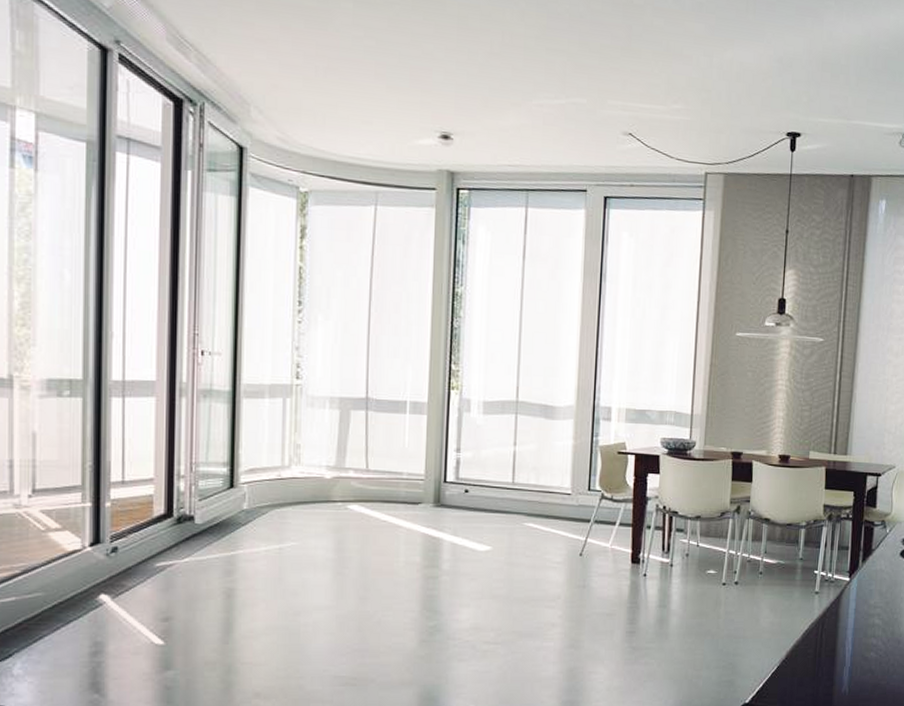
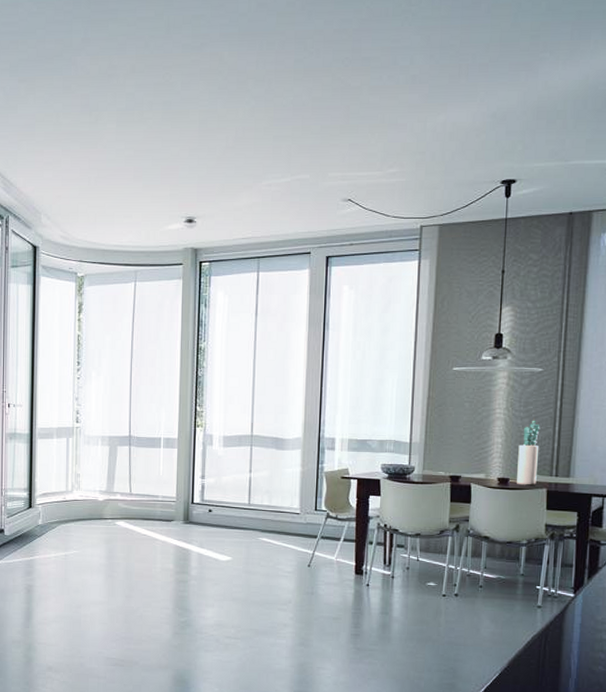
vase: none [797,391,821,463] -> present [517,417,541,485]

